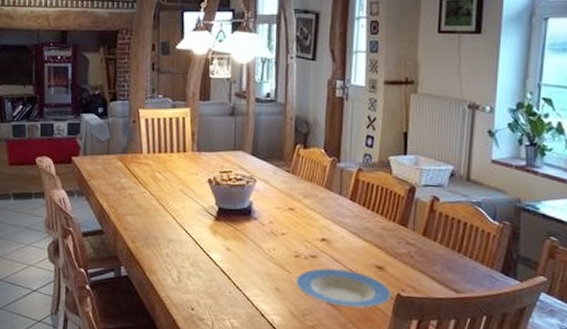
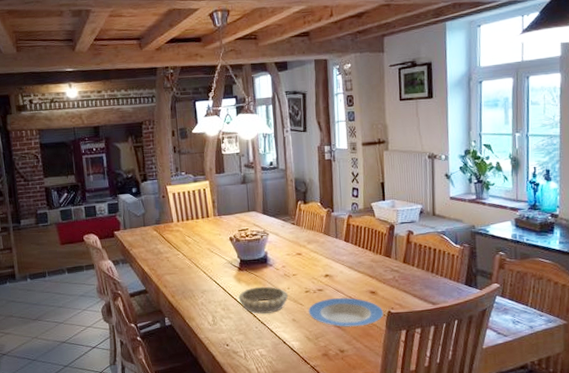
decorative bowl: none [211,243,274,277] -> present [238,286,289,314]

